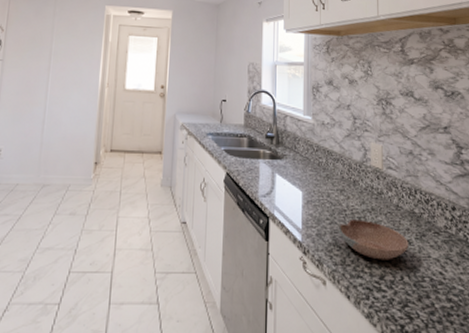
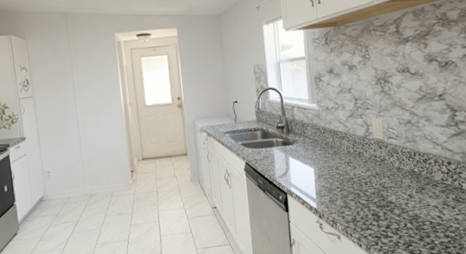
bowl: present [336,220,409,260] -> none [346,183,410,214]

